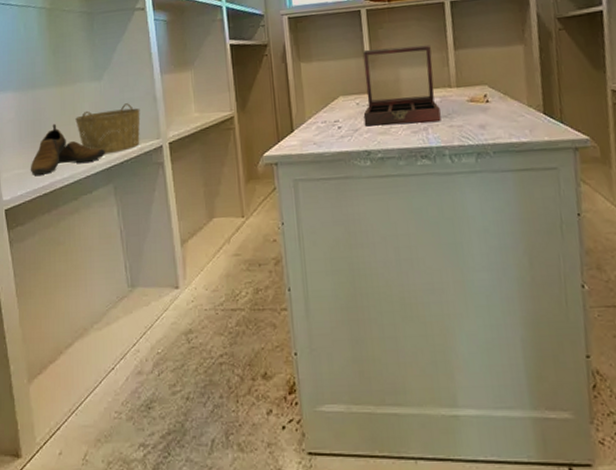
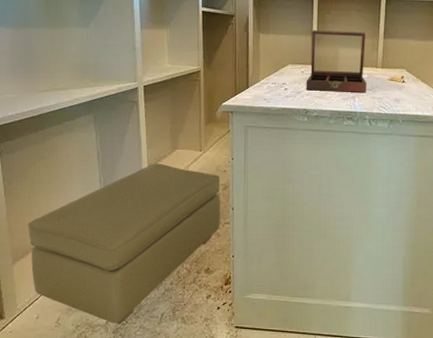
shoe: present [30,123,105,176] -> none [20,59,88,100]
ottoman: none [44,237,275,458] -> present [28,163,221,325]
basket: present [75,103,141,155] -> none [63,49,121,90]

